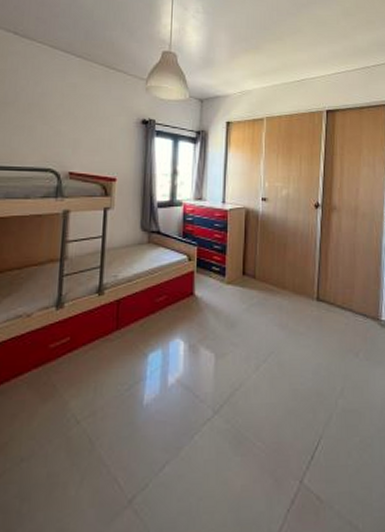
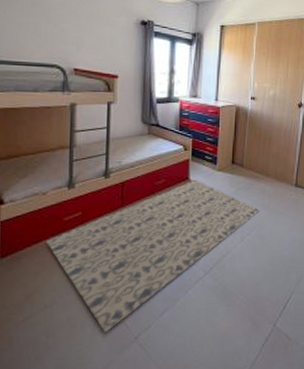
rug: none [28,294,277,494] -> present [46,179,260,332]

